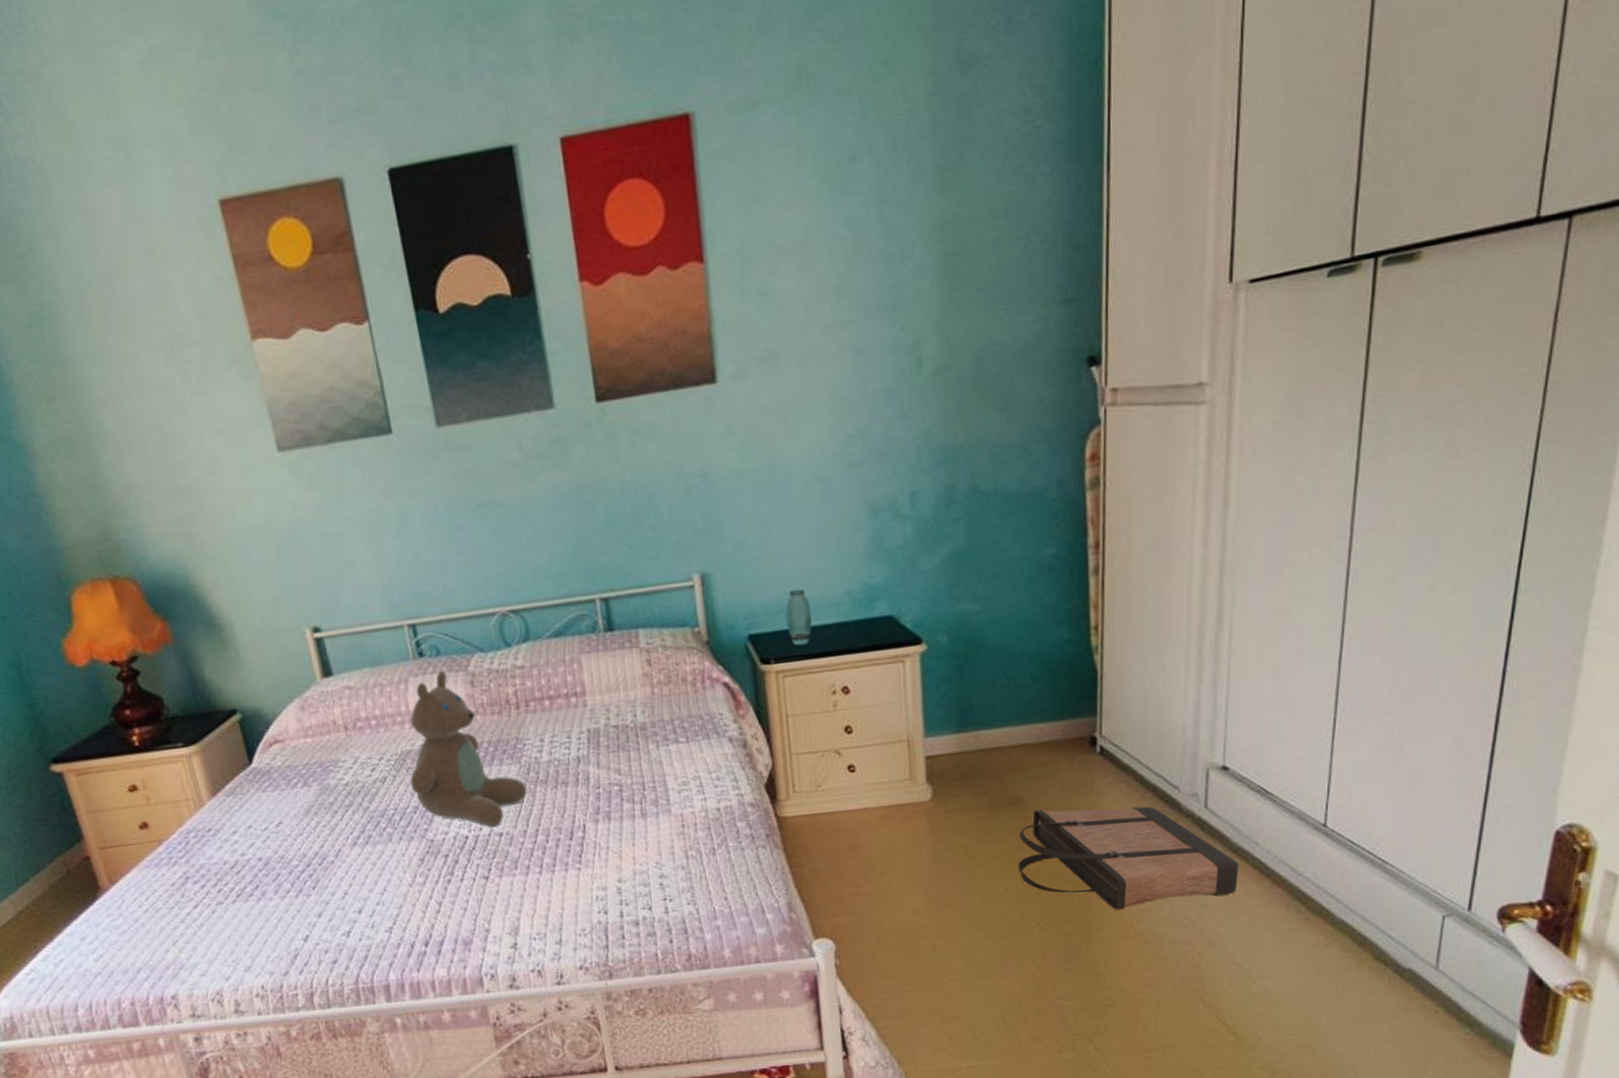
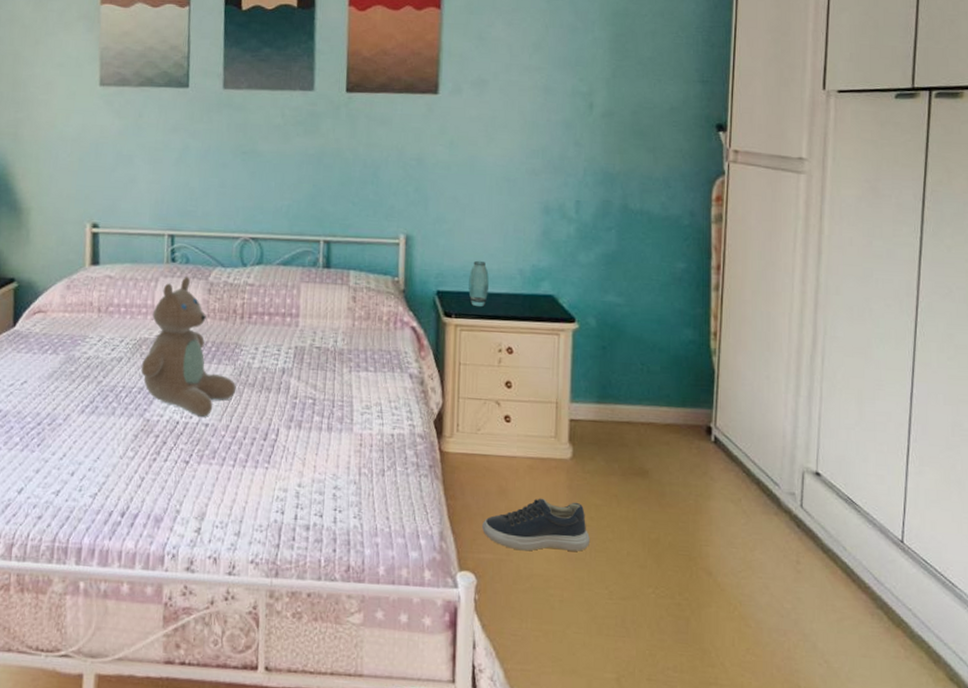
shoe: none [835,845,960,908] -> present [482,498,590,551]
shopping bag: present [1018,806,1239,910] -> none [640,483,830,593]

